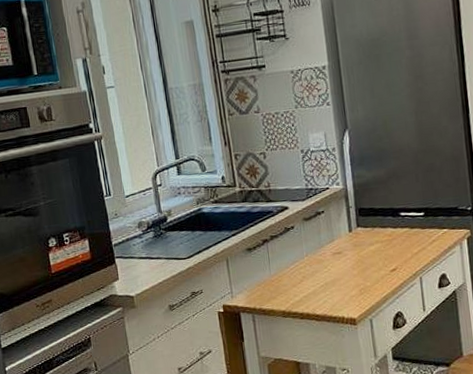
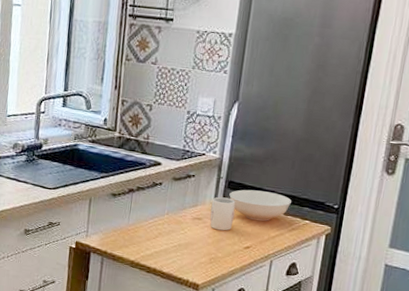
mug: none [347,225,374,260] -> present [209,197,236,231]
bowl: none [362,209,426,241] -> present [229,189,292,221]

